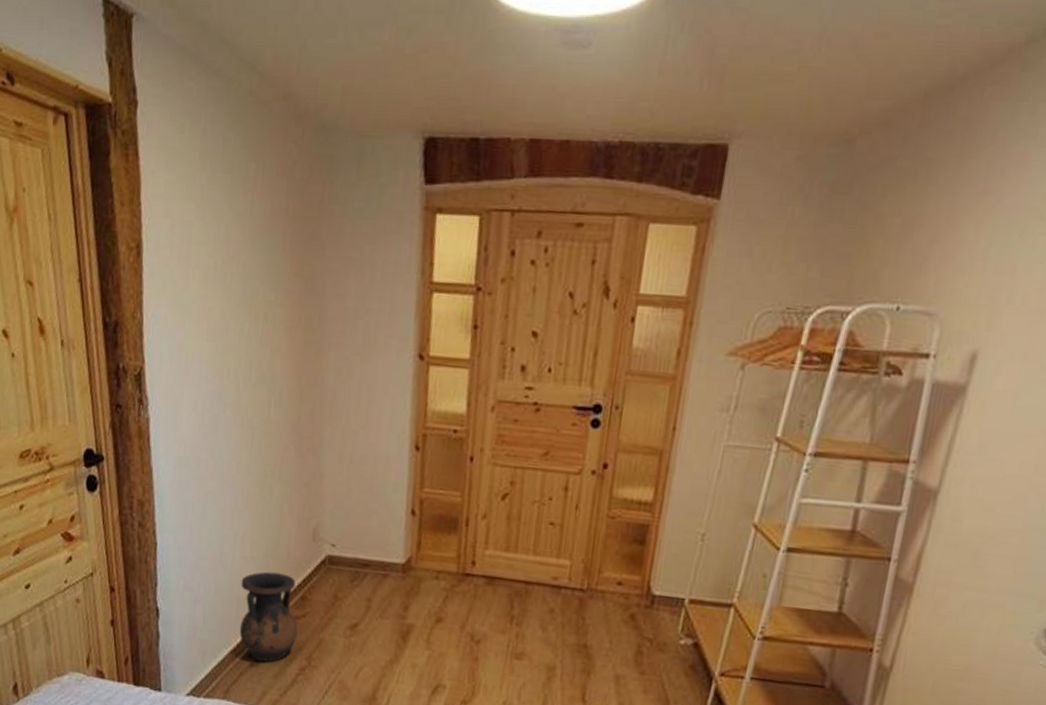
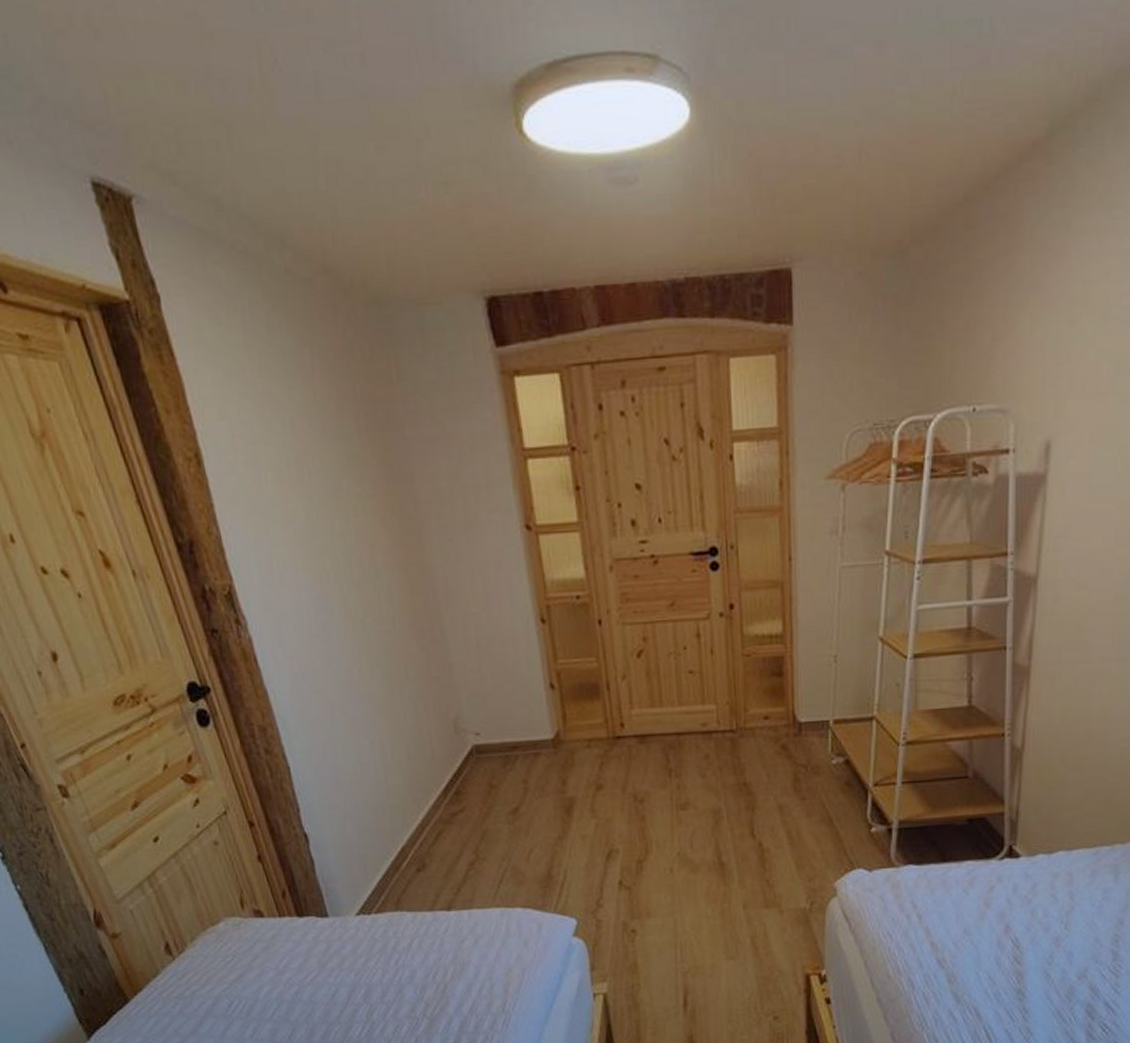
vase: present [239,571,298,662] -> none [388,772,459,864]

